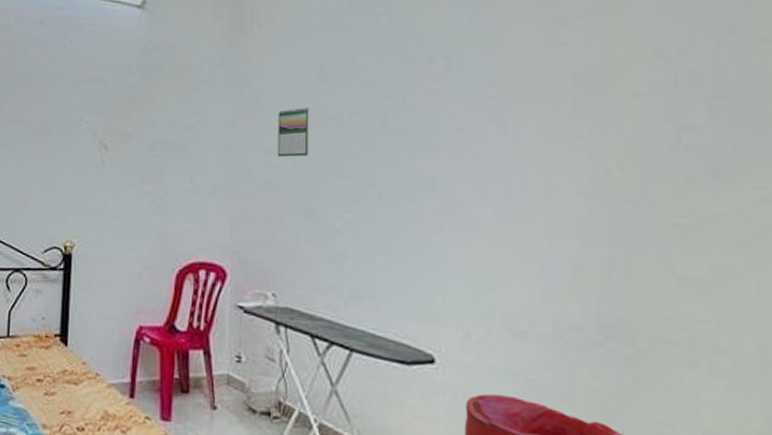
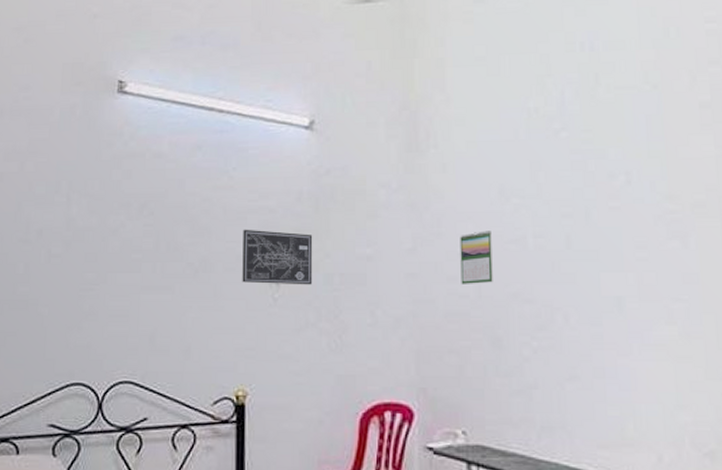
wall art: none [74,96,140,150] -> present [242,229,313,285]

